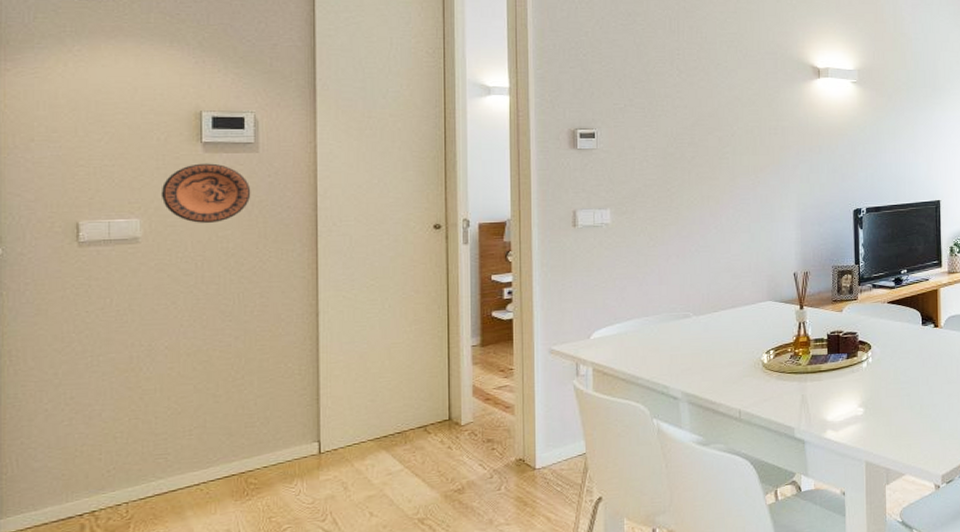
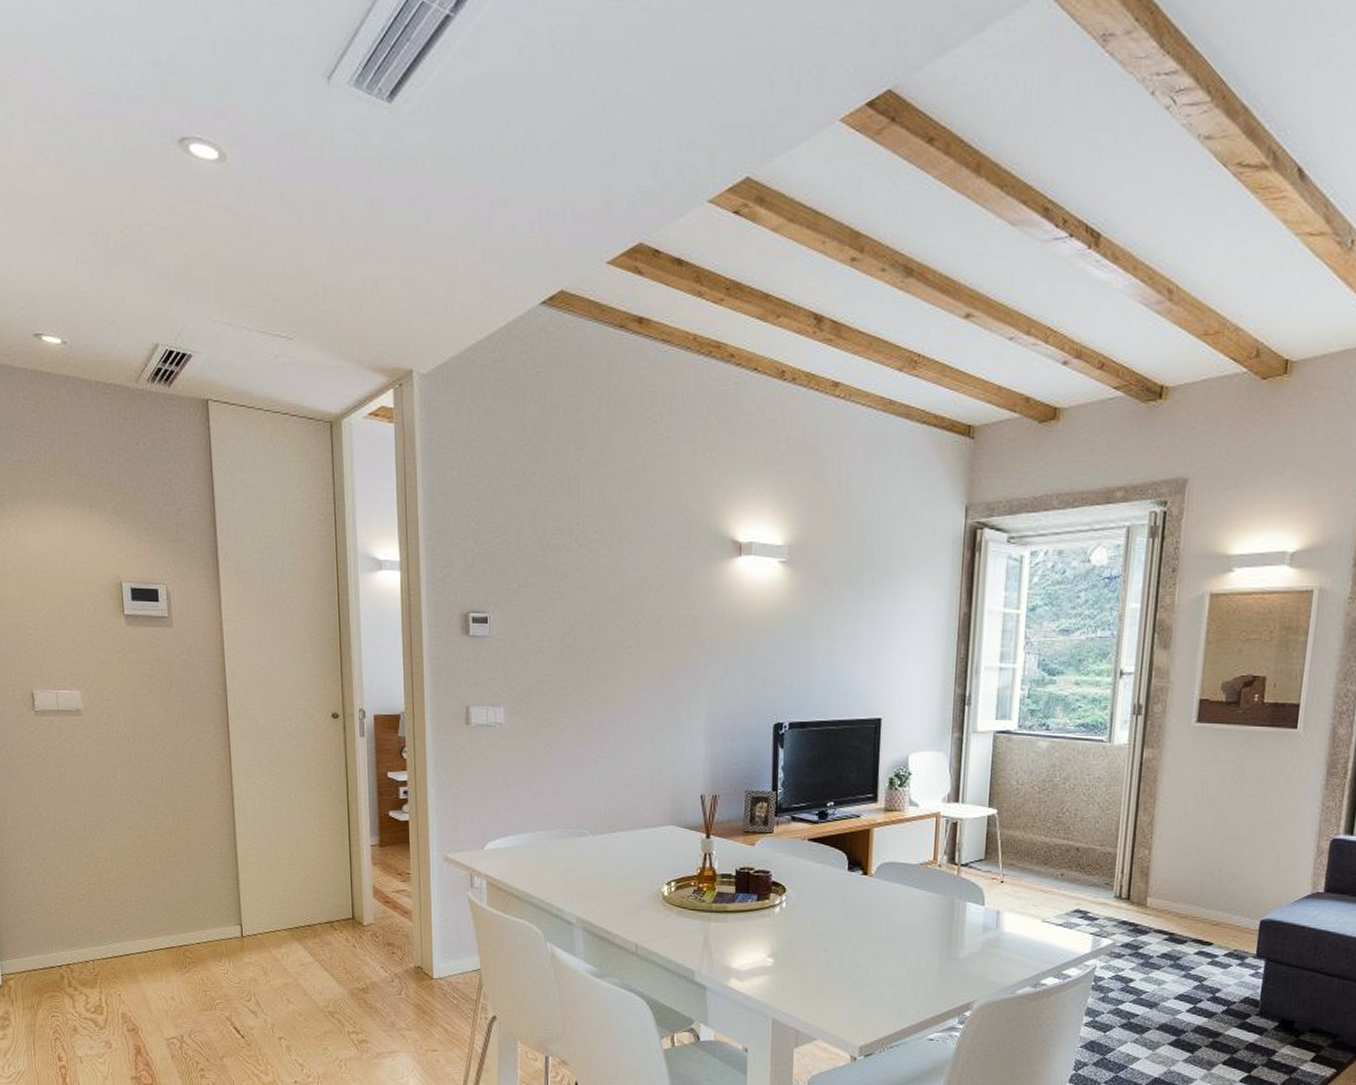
decorative plate: present [161,163,251,223] -> none [95,637,169,699]

